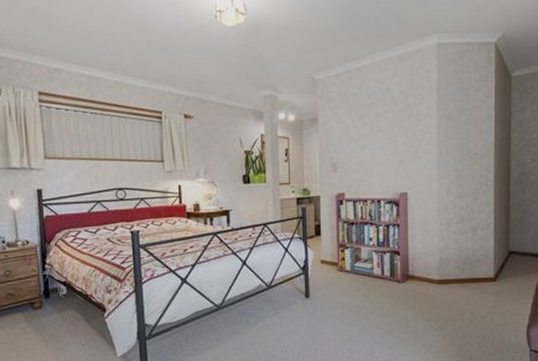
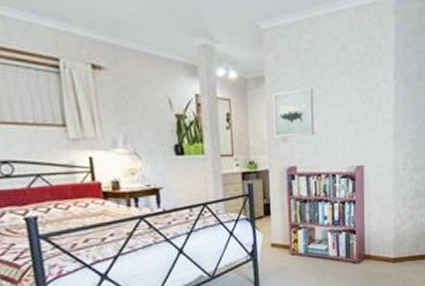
wall art: none [325,126,361,169] -> present [273,88,314,139]

